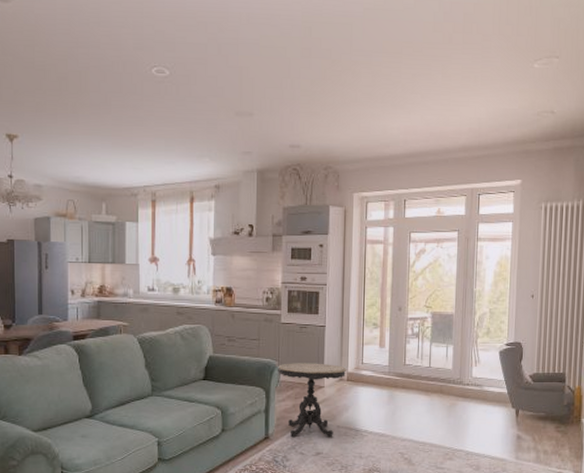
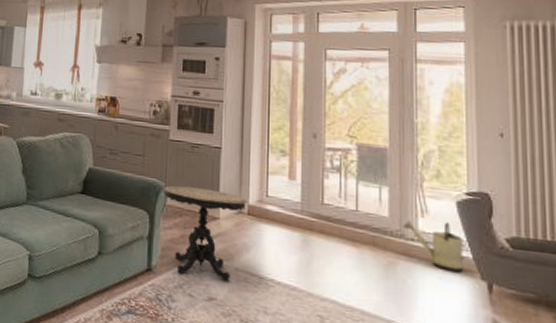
watering can: none [462,368,505,405] -> present [403,219,469,273]

